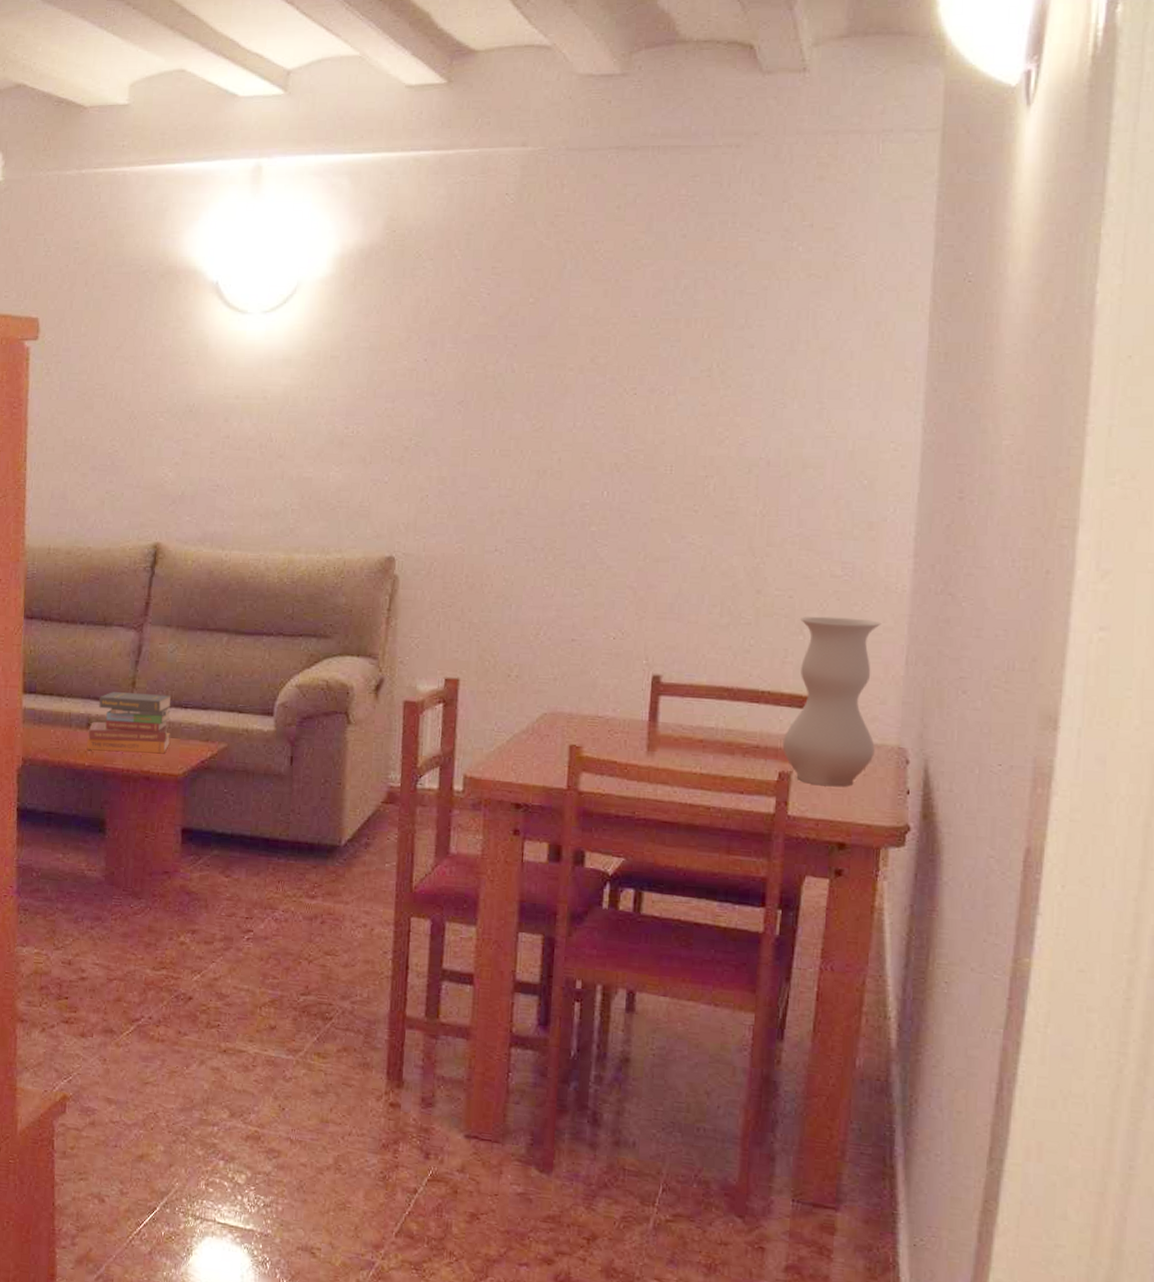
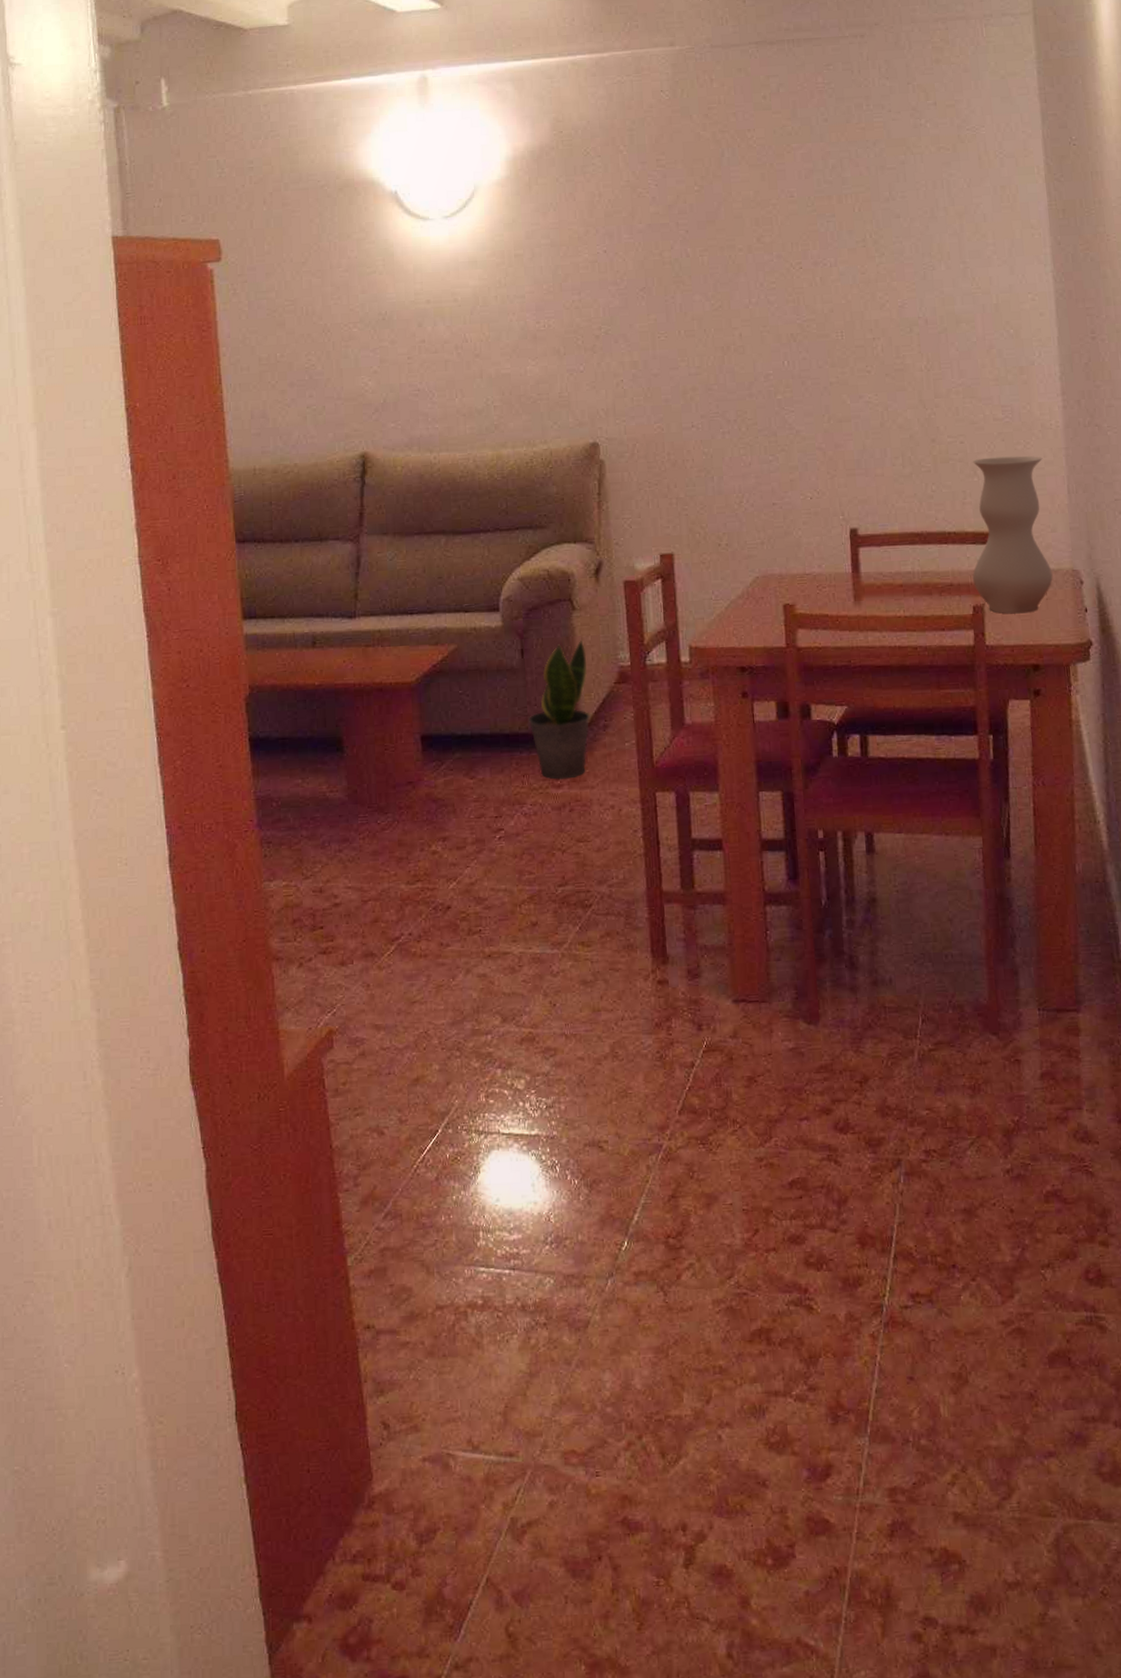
books: present [86,692,172,754] -> none [314,603,399,669]
potted plant: none [290,754,356,891] -> present [529,639,590,779]

